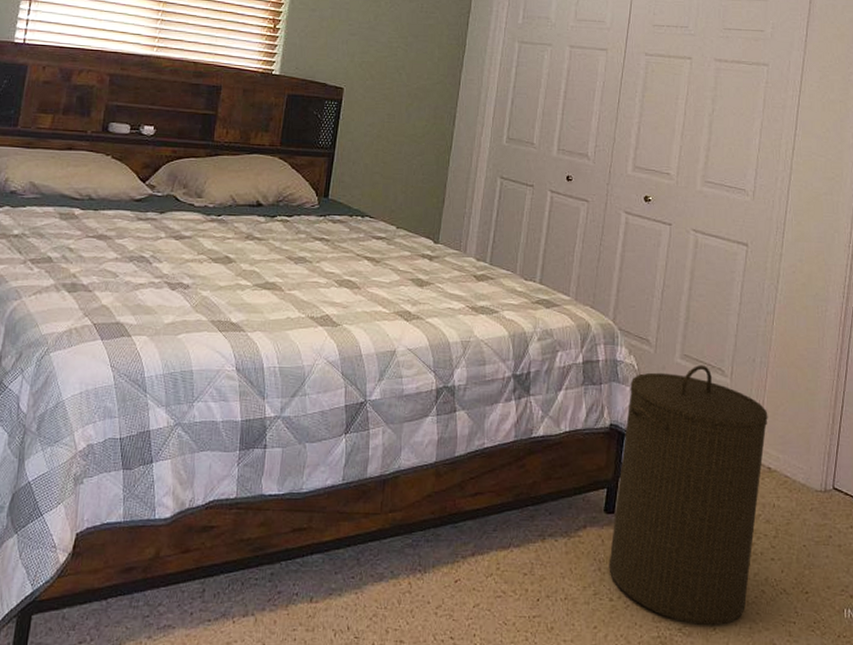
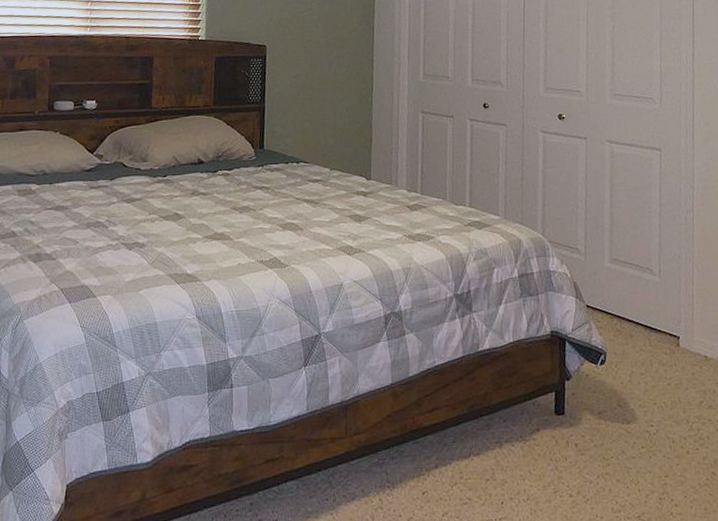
laundry hamper: present [609,365,768,627] -> none [564,267,699,512]

